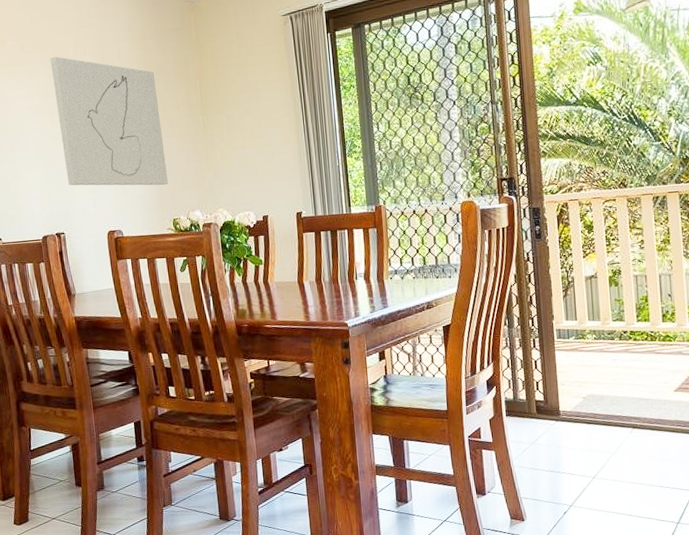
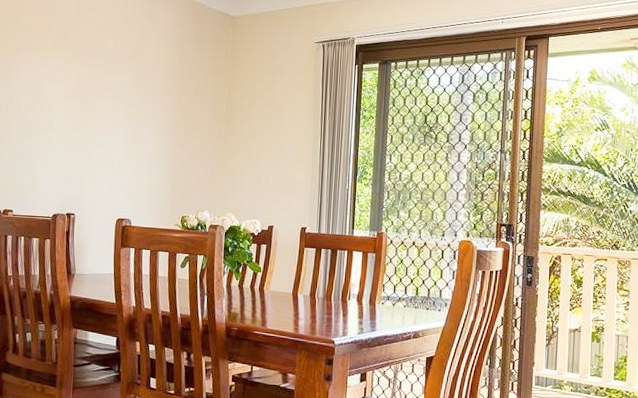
wall art: present [50,56,168,186] -> none [86,48,187,183]

